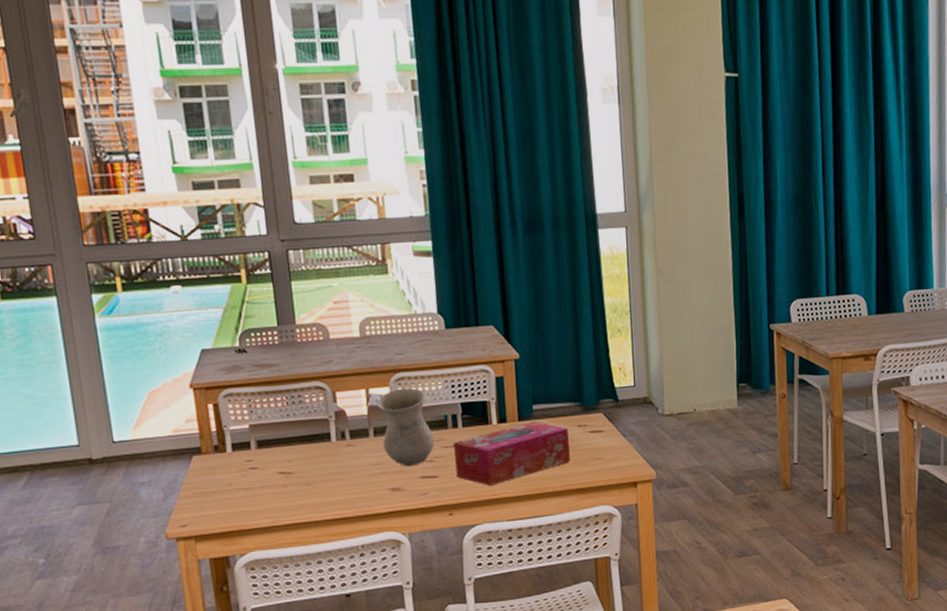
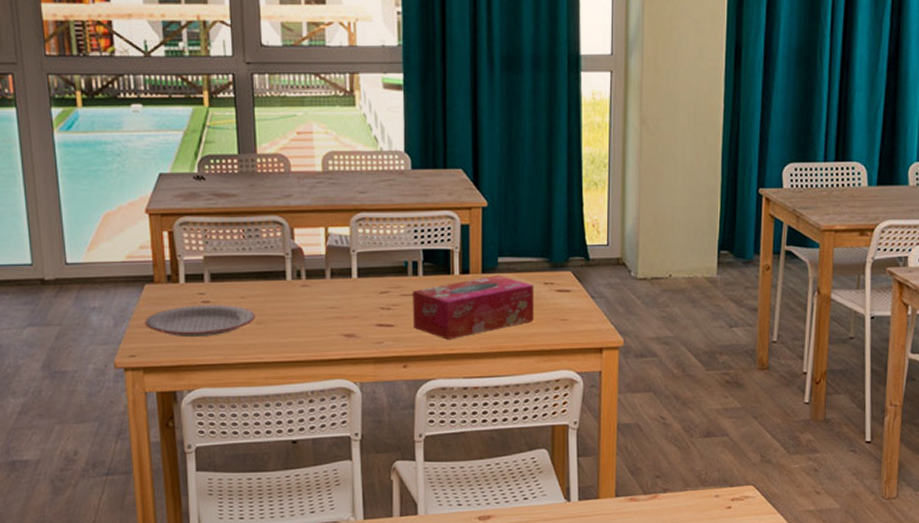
plate: none [194,469,303,504] -> present [145,305,255,338]
vase: present [376,387,435,467] -> none [335,229,393,313]

